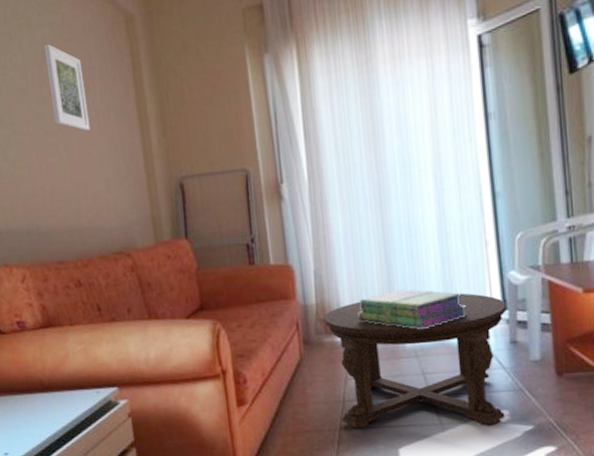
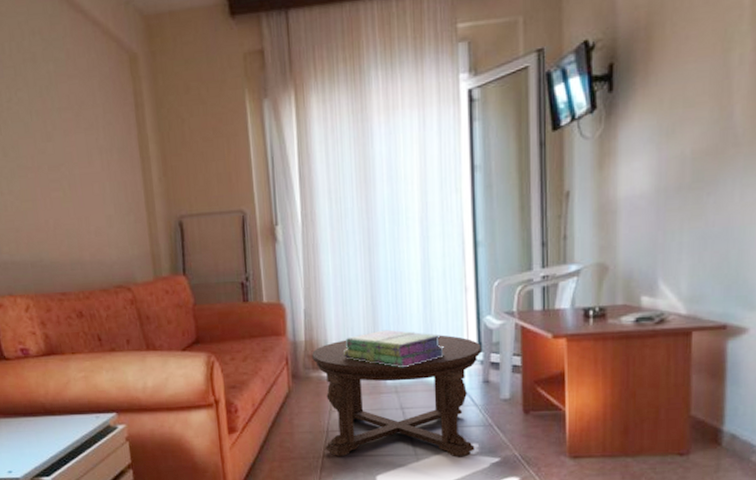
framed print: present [43,44,91,132] -> none [48,80,94,168]

